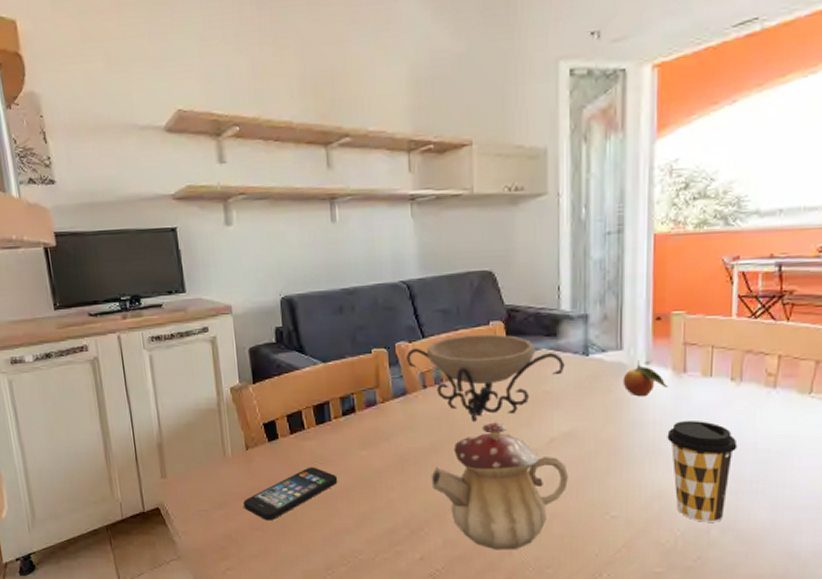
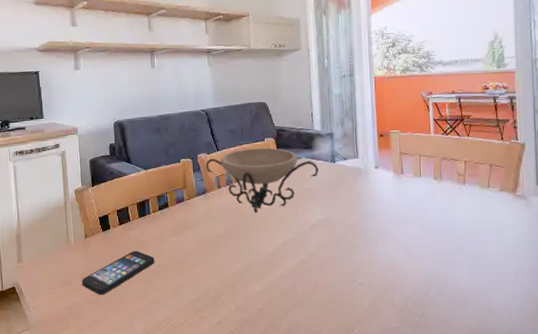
teapot: present [431,422,568,550] -> none [225,213,326,313]
fruit: present [623,359,668,397] -> none [360,165,392,192]
coffee cup: present [667,421,738,522] -> none [393,209,443,286]

